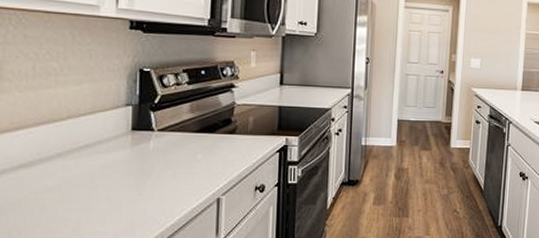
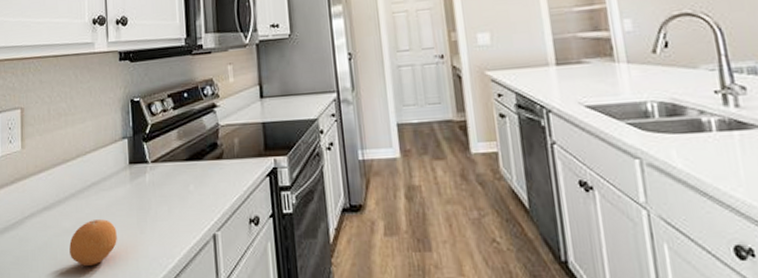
fruit: none [51,180,111,222] -> present [69,219,117,266]

